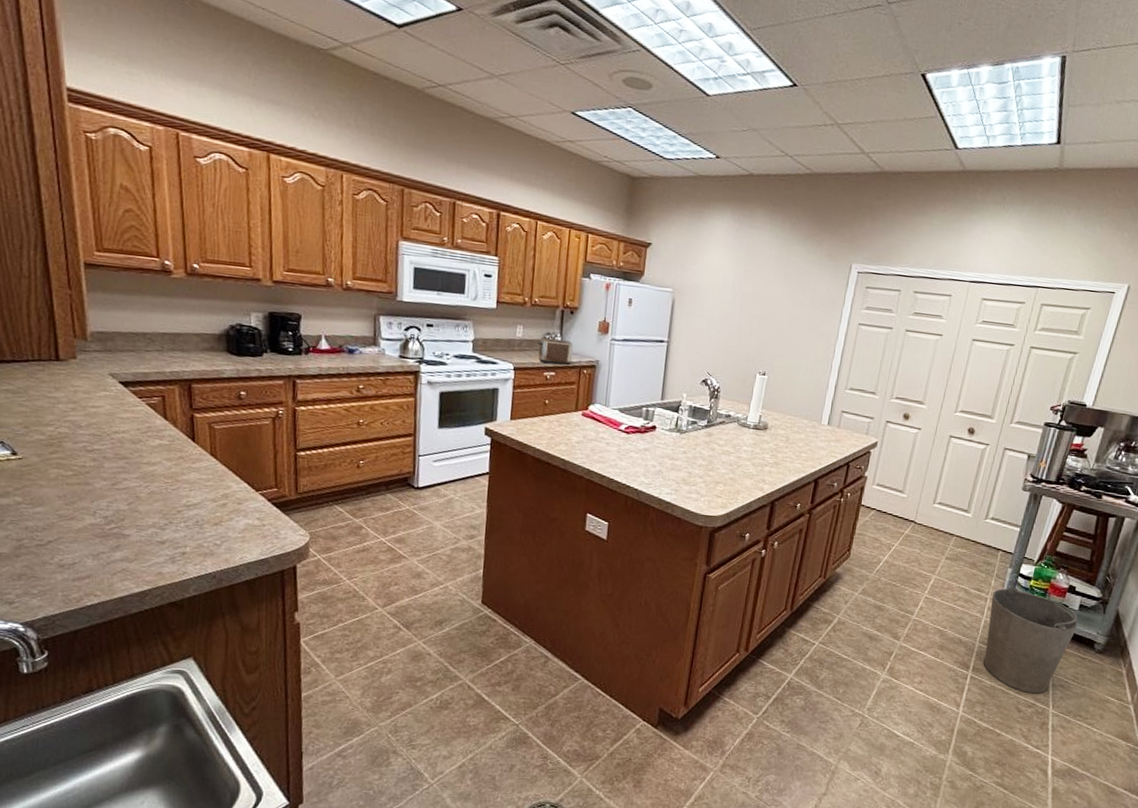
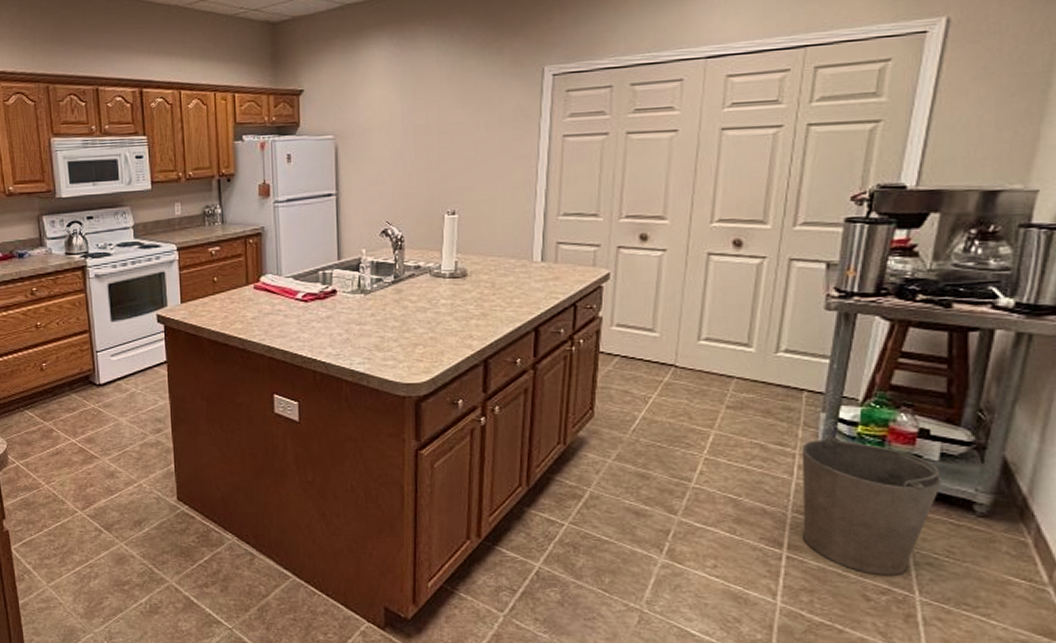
toaster: present [537,337,573,365] -> none [197,210,235,239]

